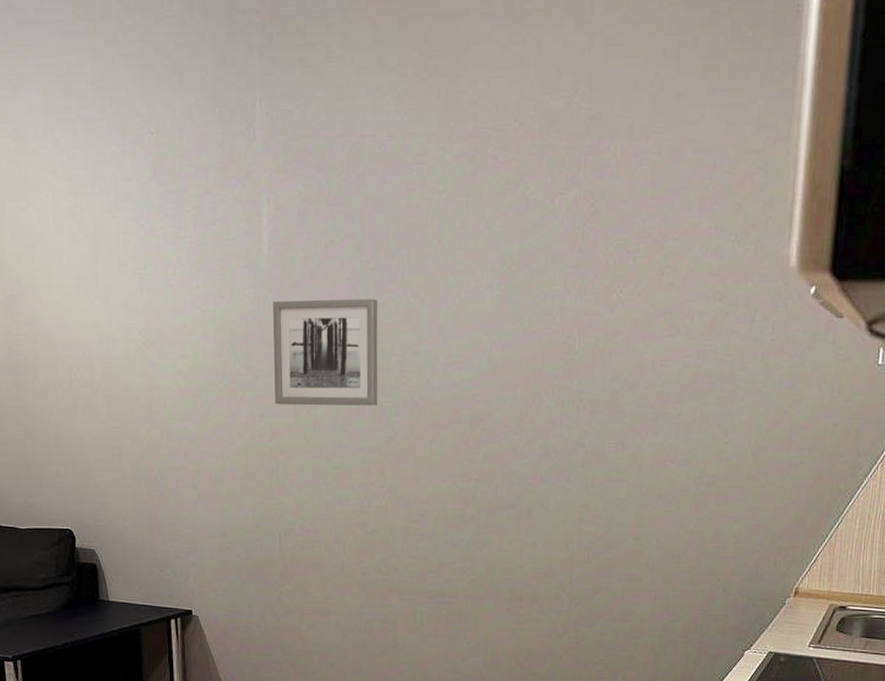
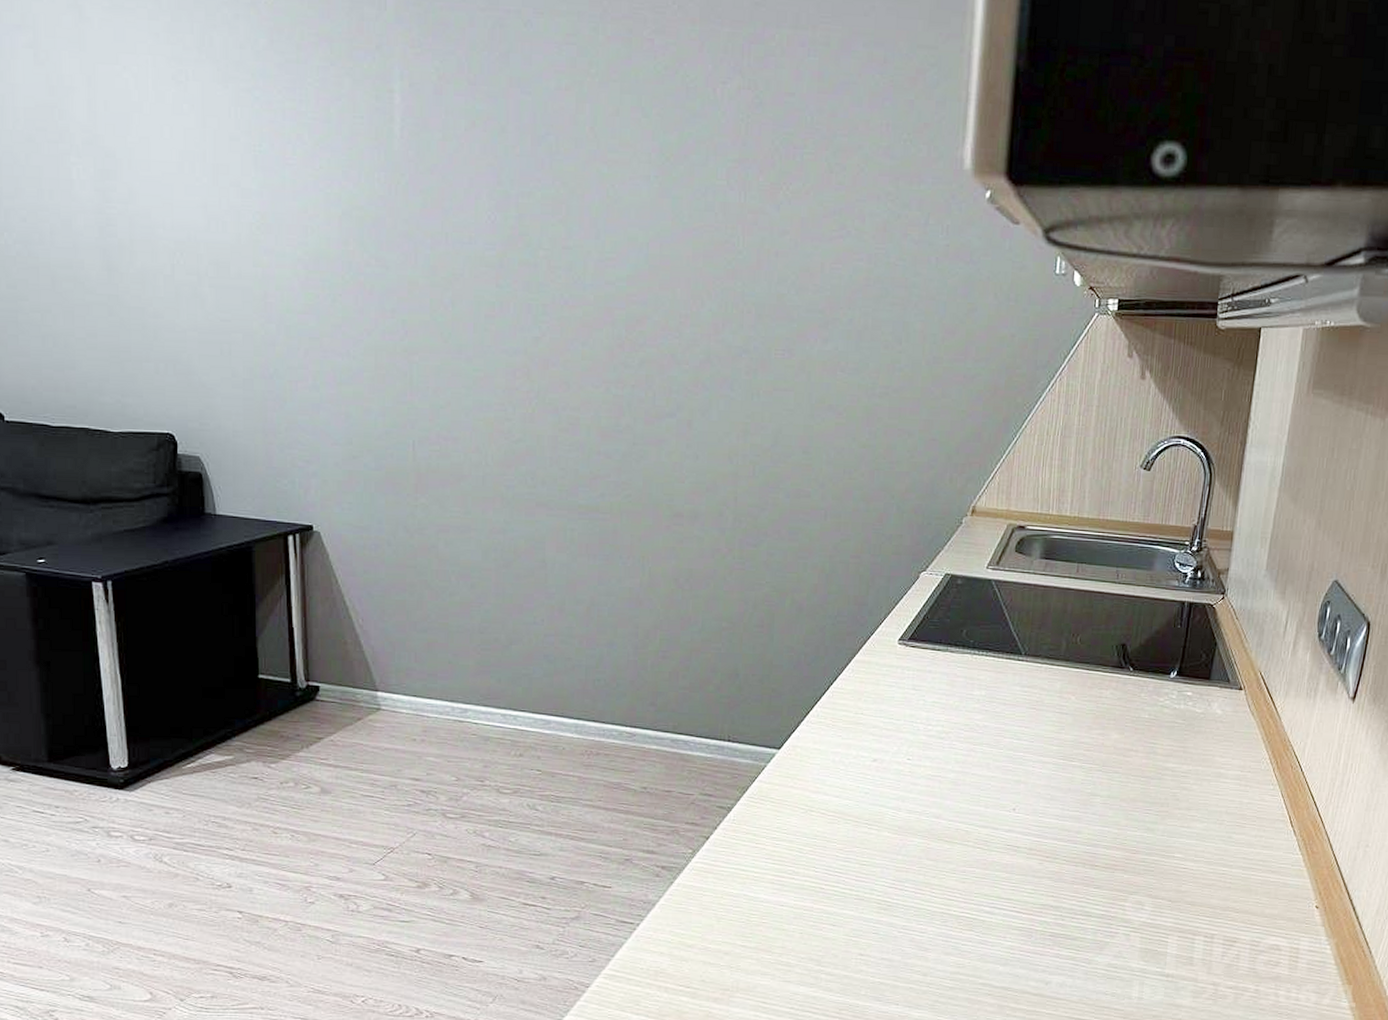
wall art: present [272,299,378,406] -> none [405,186,524,304]

